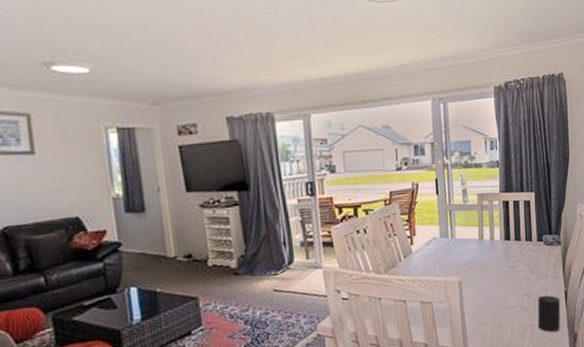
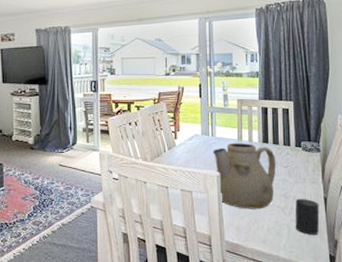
teapot: none [453,242,519,314] -> present [212,142,276,209]

